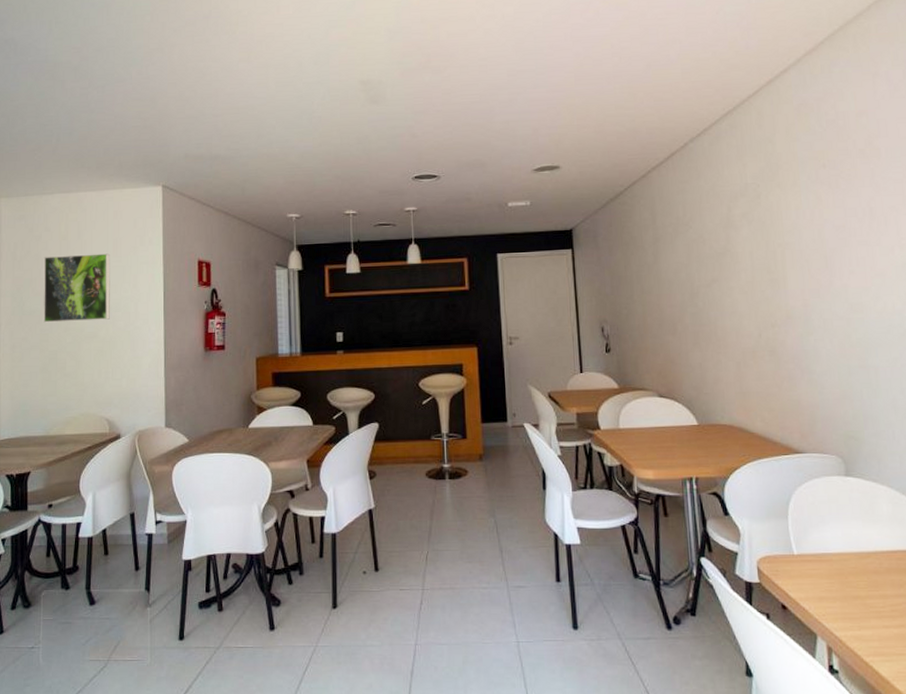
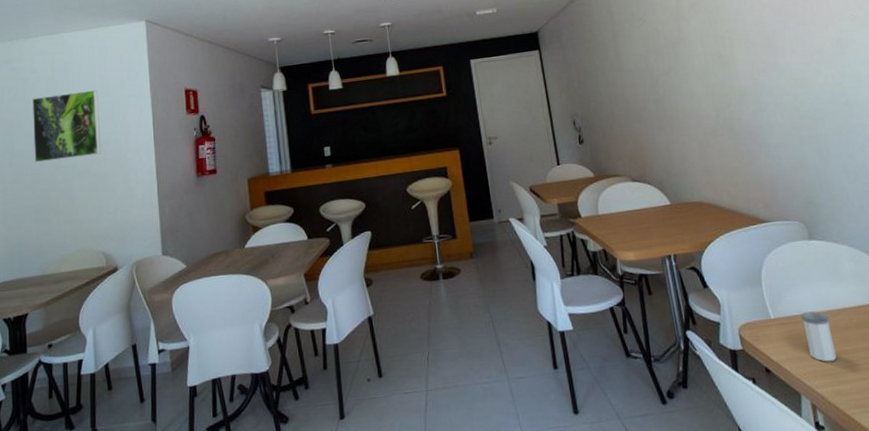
salt shaker: none [827,551,861,605] -> present [801,311,837,362]

